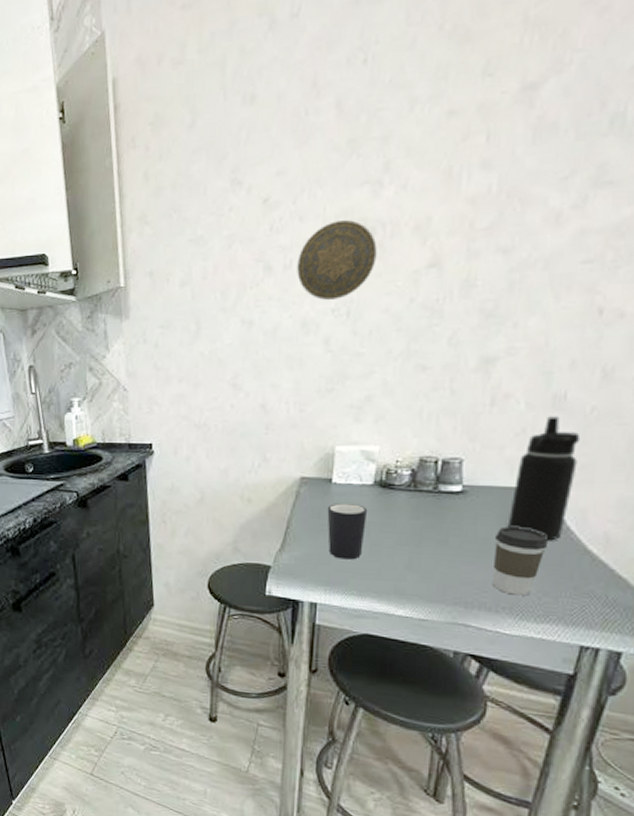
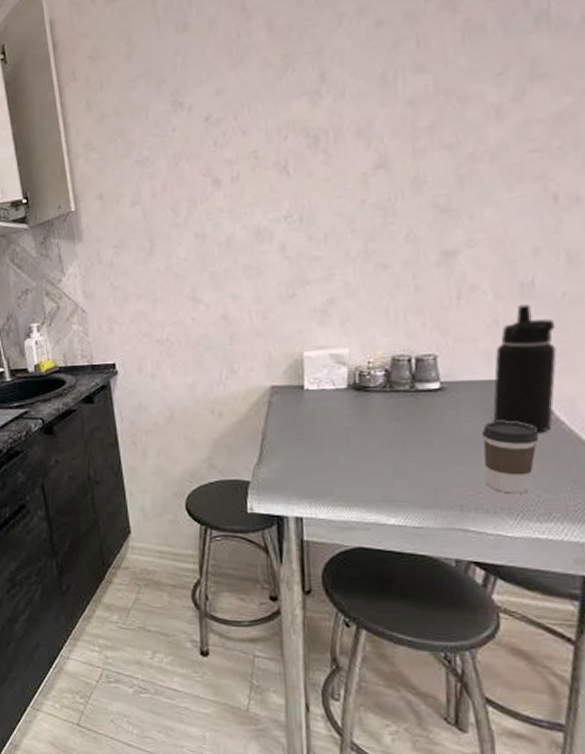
decorative plate: present [297,220,377,300] -> none [244,130,323,208]
mug: present [327,503,368,560] -> none [302,410,345,469]

